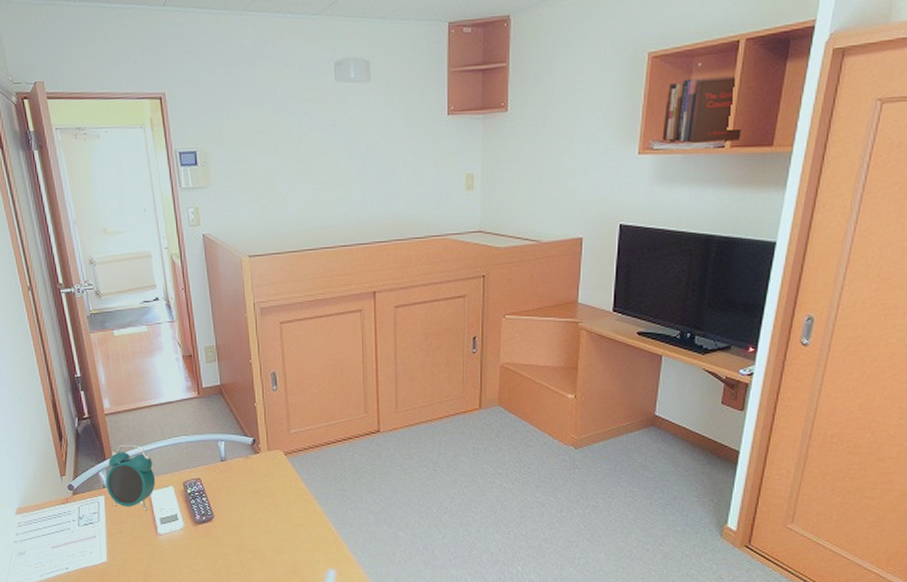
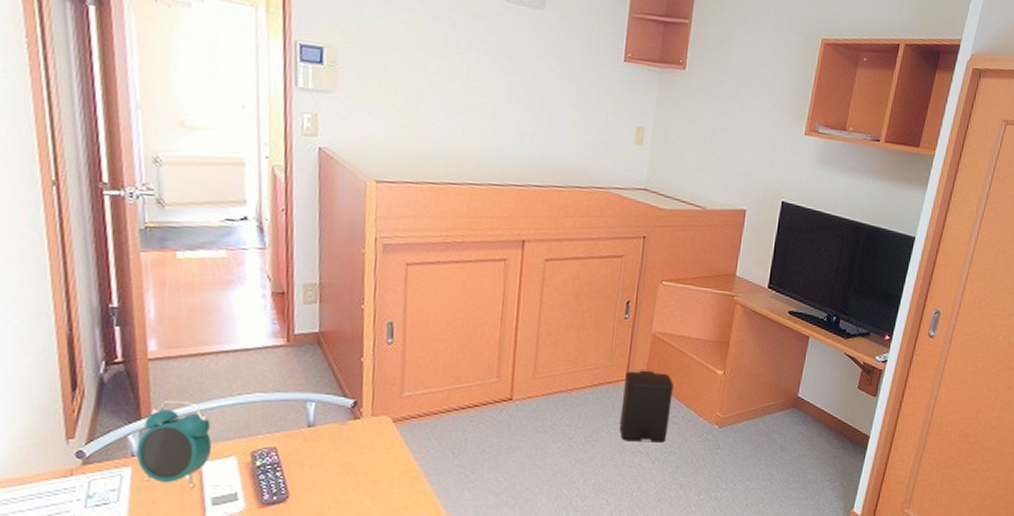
pedal bin: none [478,399,526,465] -> present [619,370,674,443]
books: present [662,76,741,143] -> none [827,70,895,137]

